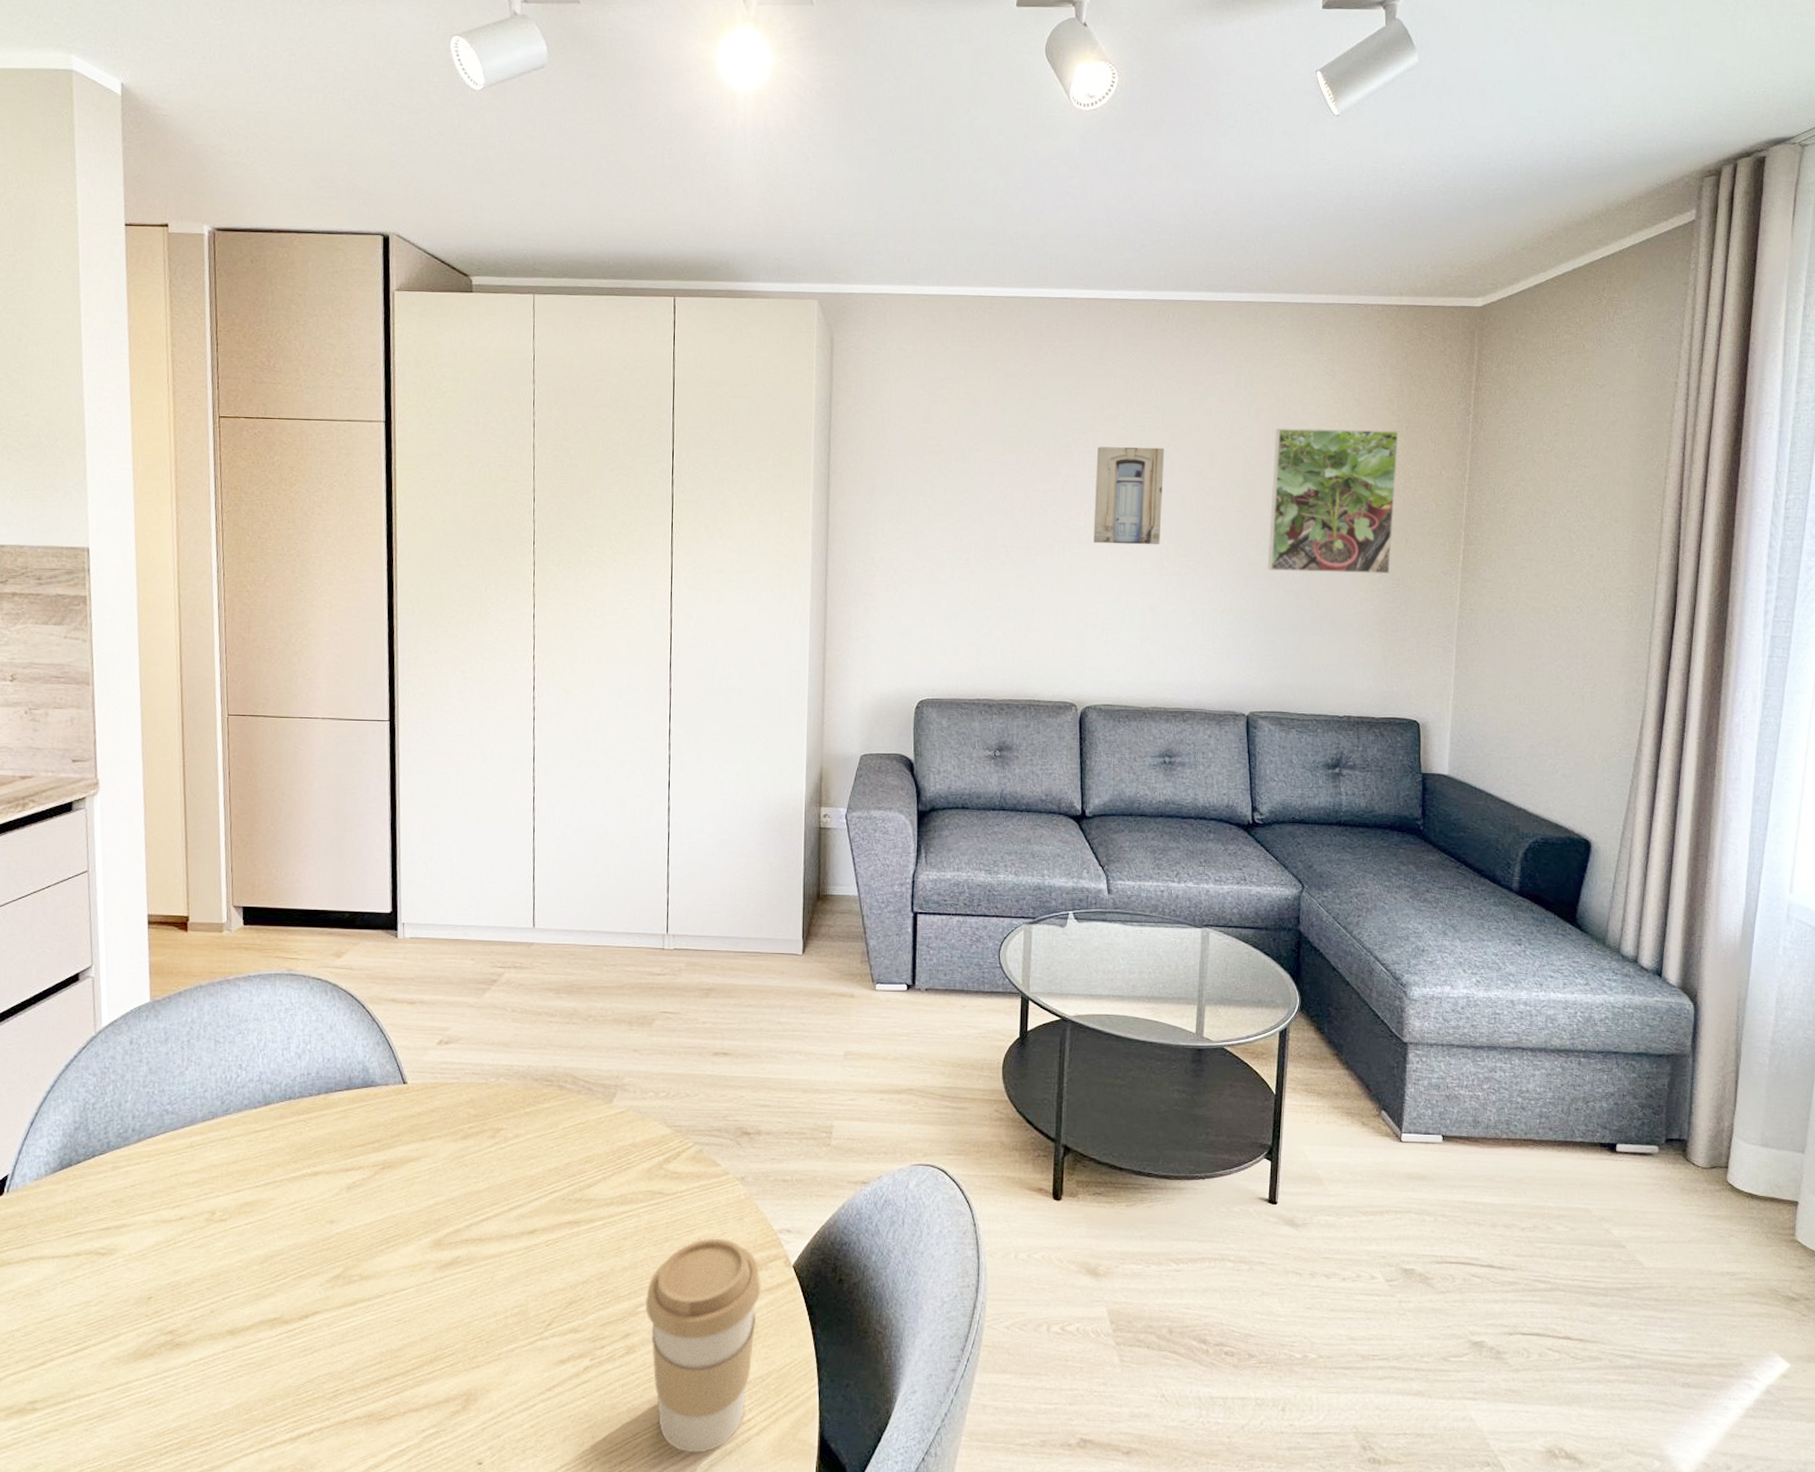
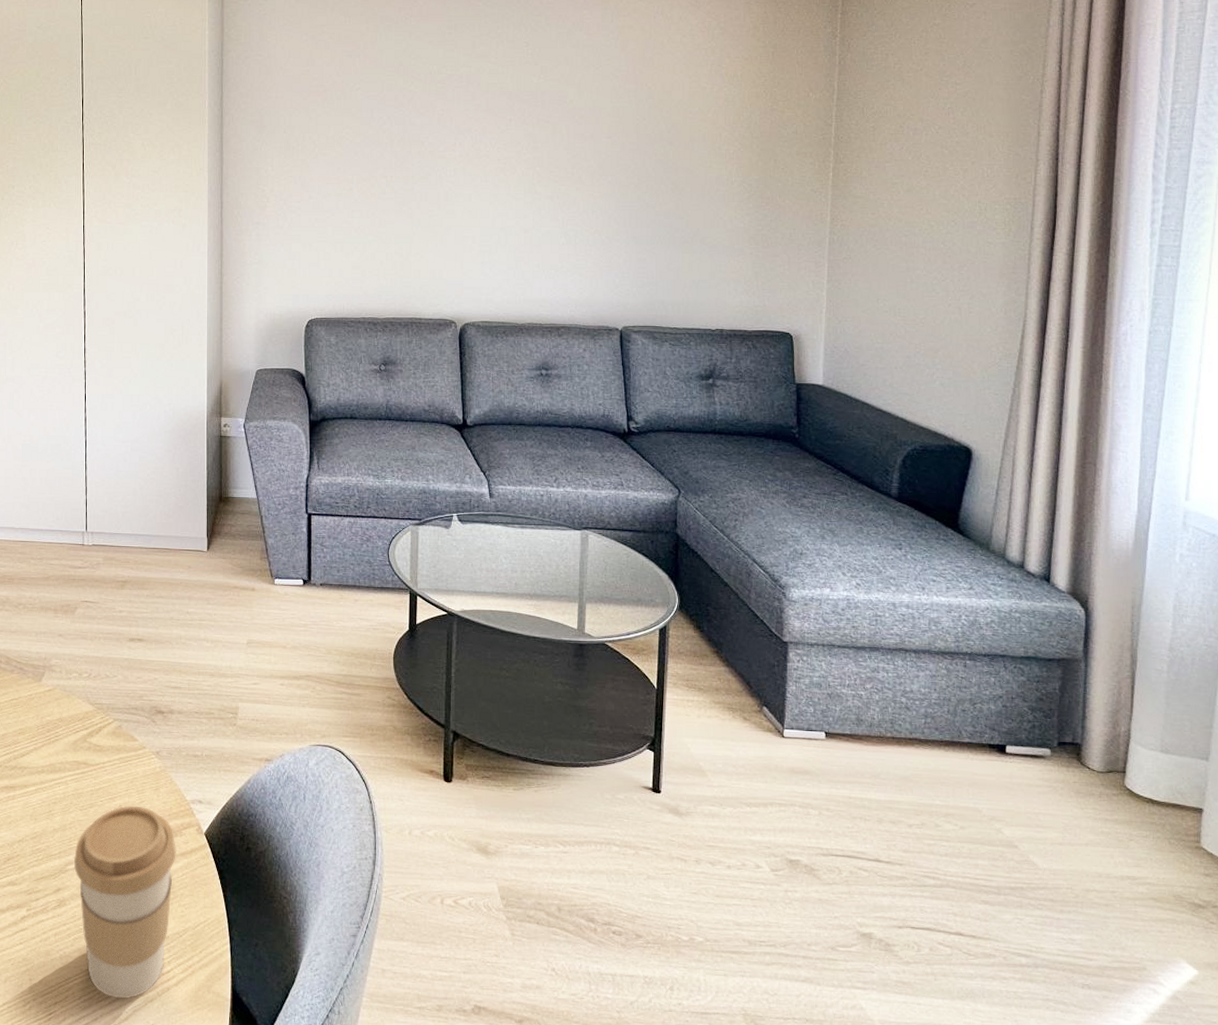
wall art: present [1093,447,1165,545] -> none [468,80,535,172]
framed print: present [1267,428,1399,573] -> none [637,56,765,193]

